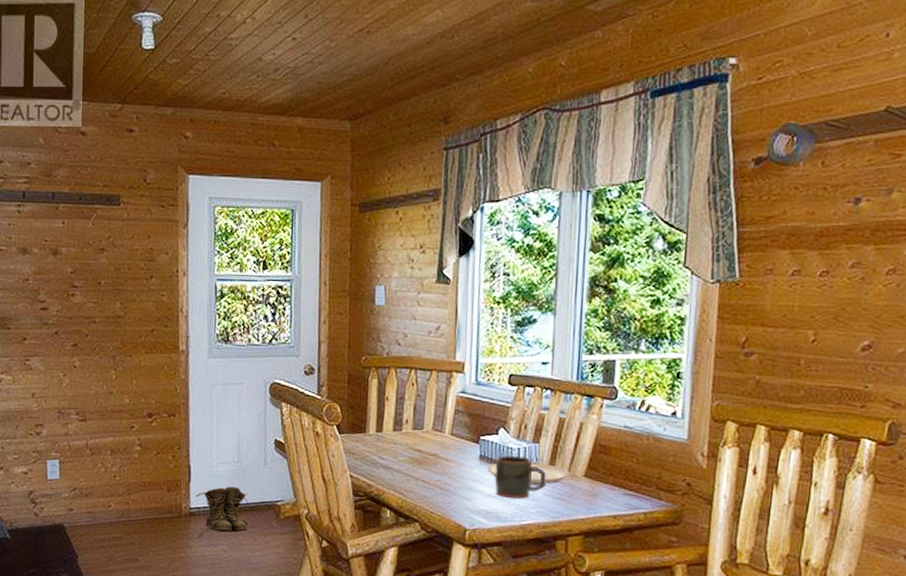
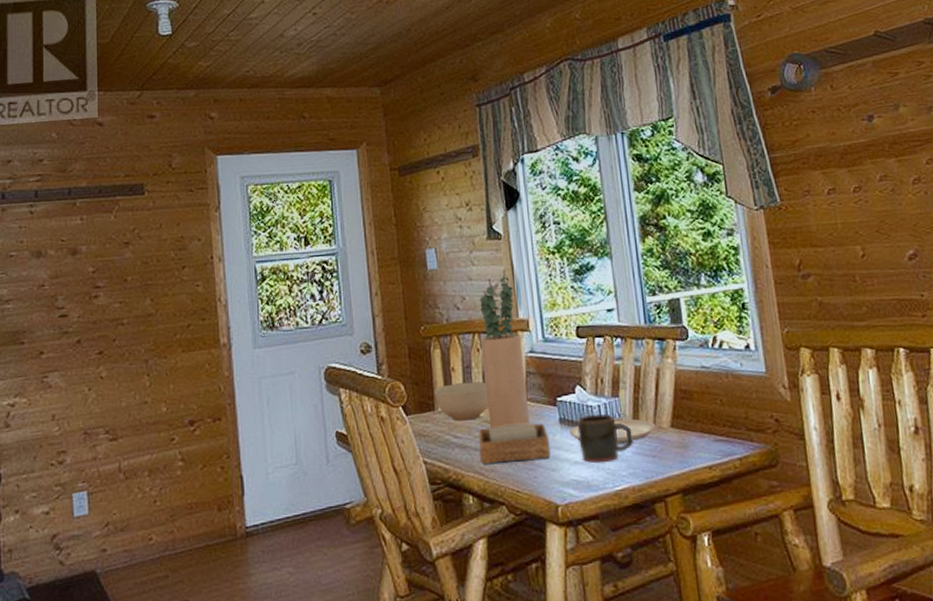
boot: present [196,486,249,538] -> none [252,493,315,562]
bowl: none [367,411,417,446] -> present [435,381,489,421]
napkin holder: none [402,454,468,488] -> present [478,423,551,464]
vase: none [414,314,456,457] -> present [479,270,530,429]

